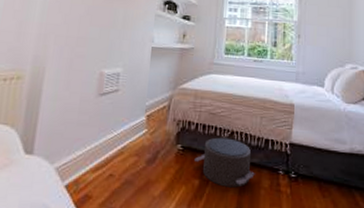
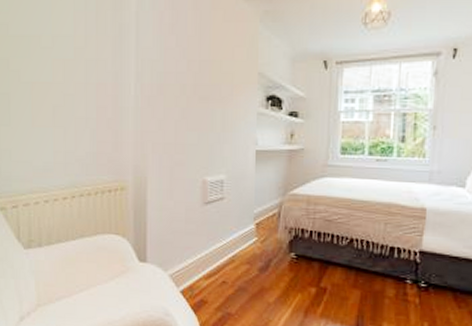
pouf: present [194,137,255,188] -> none [310,245,378,296]

